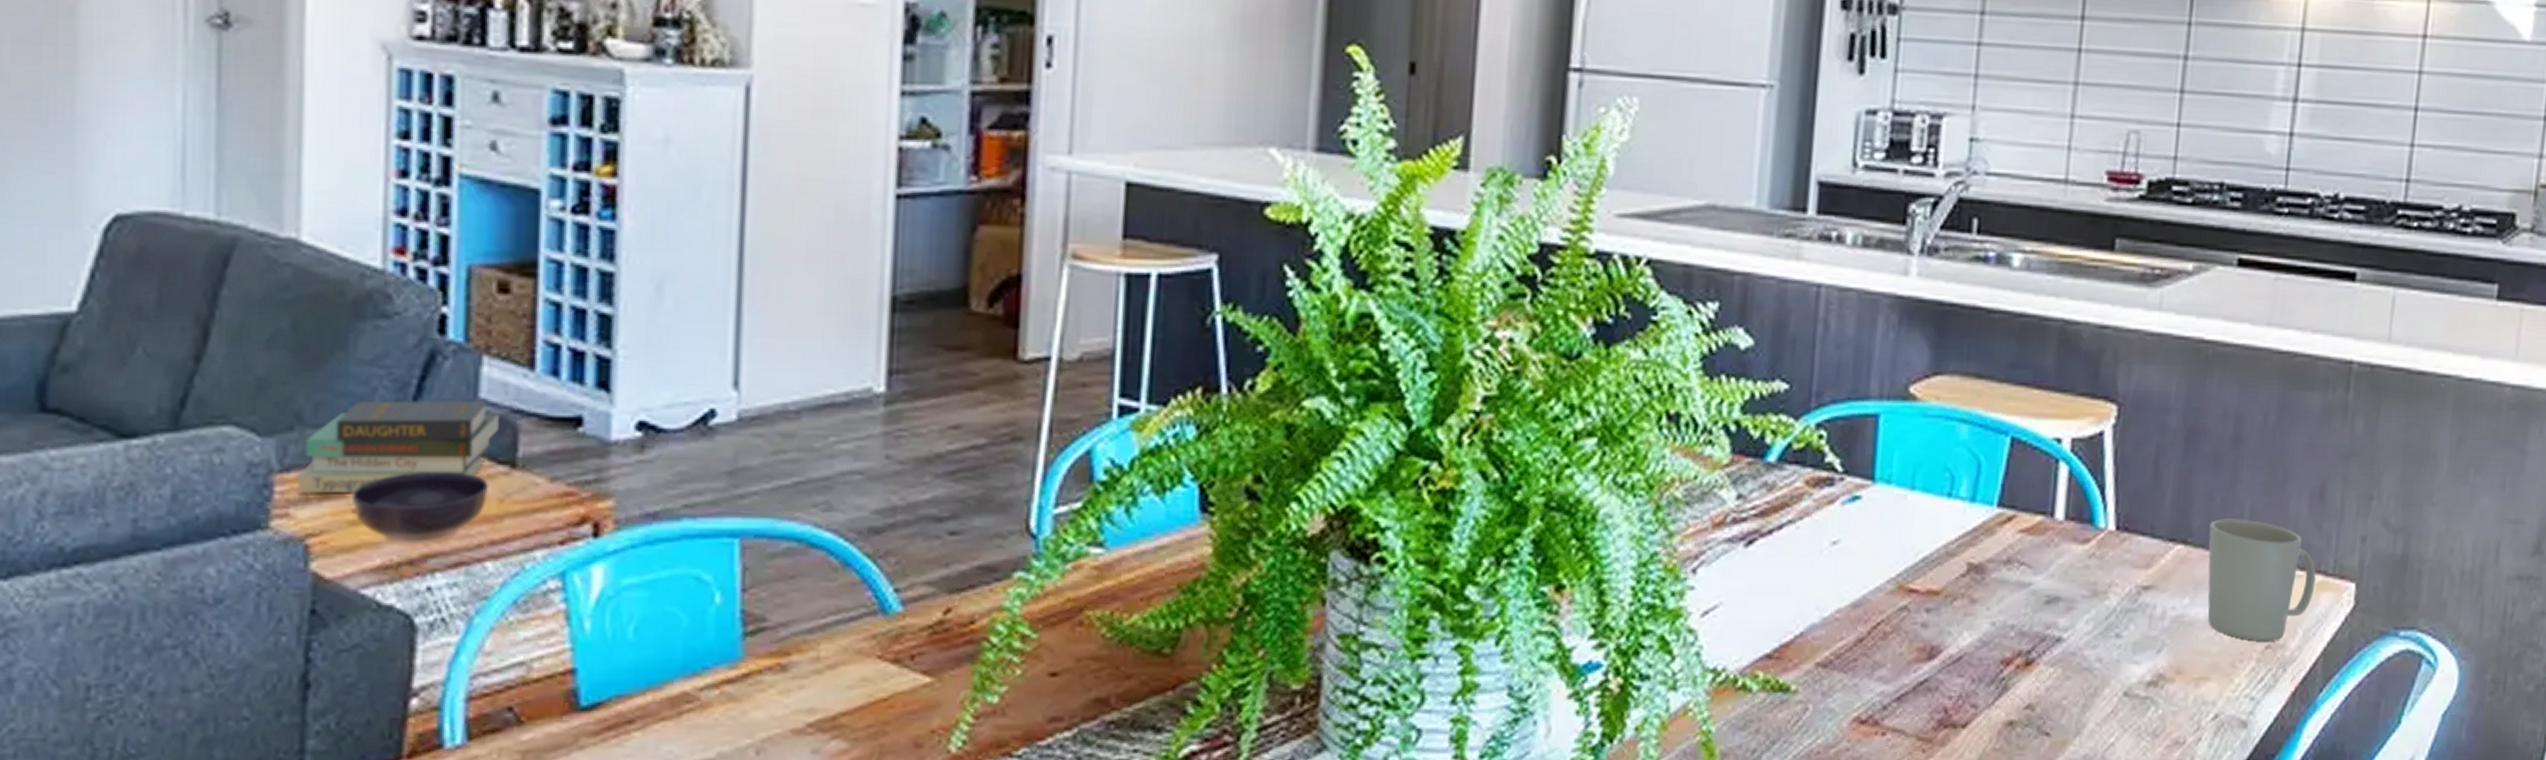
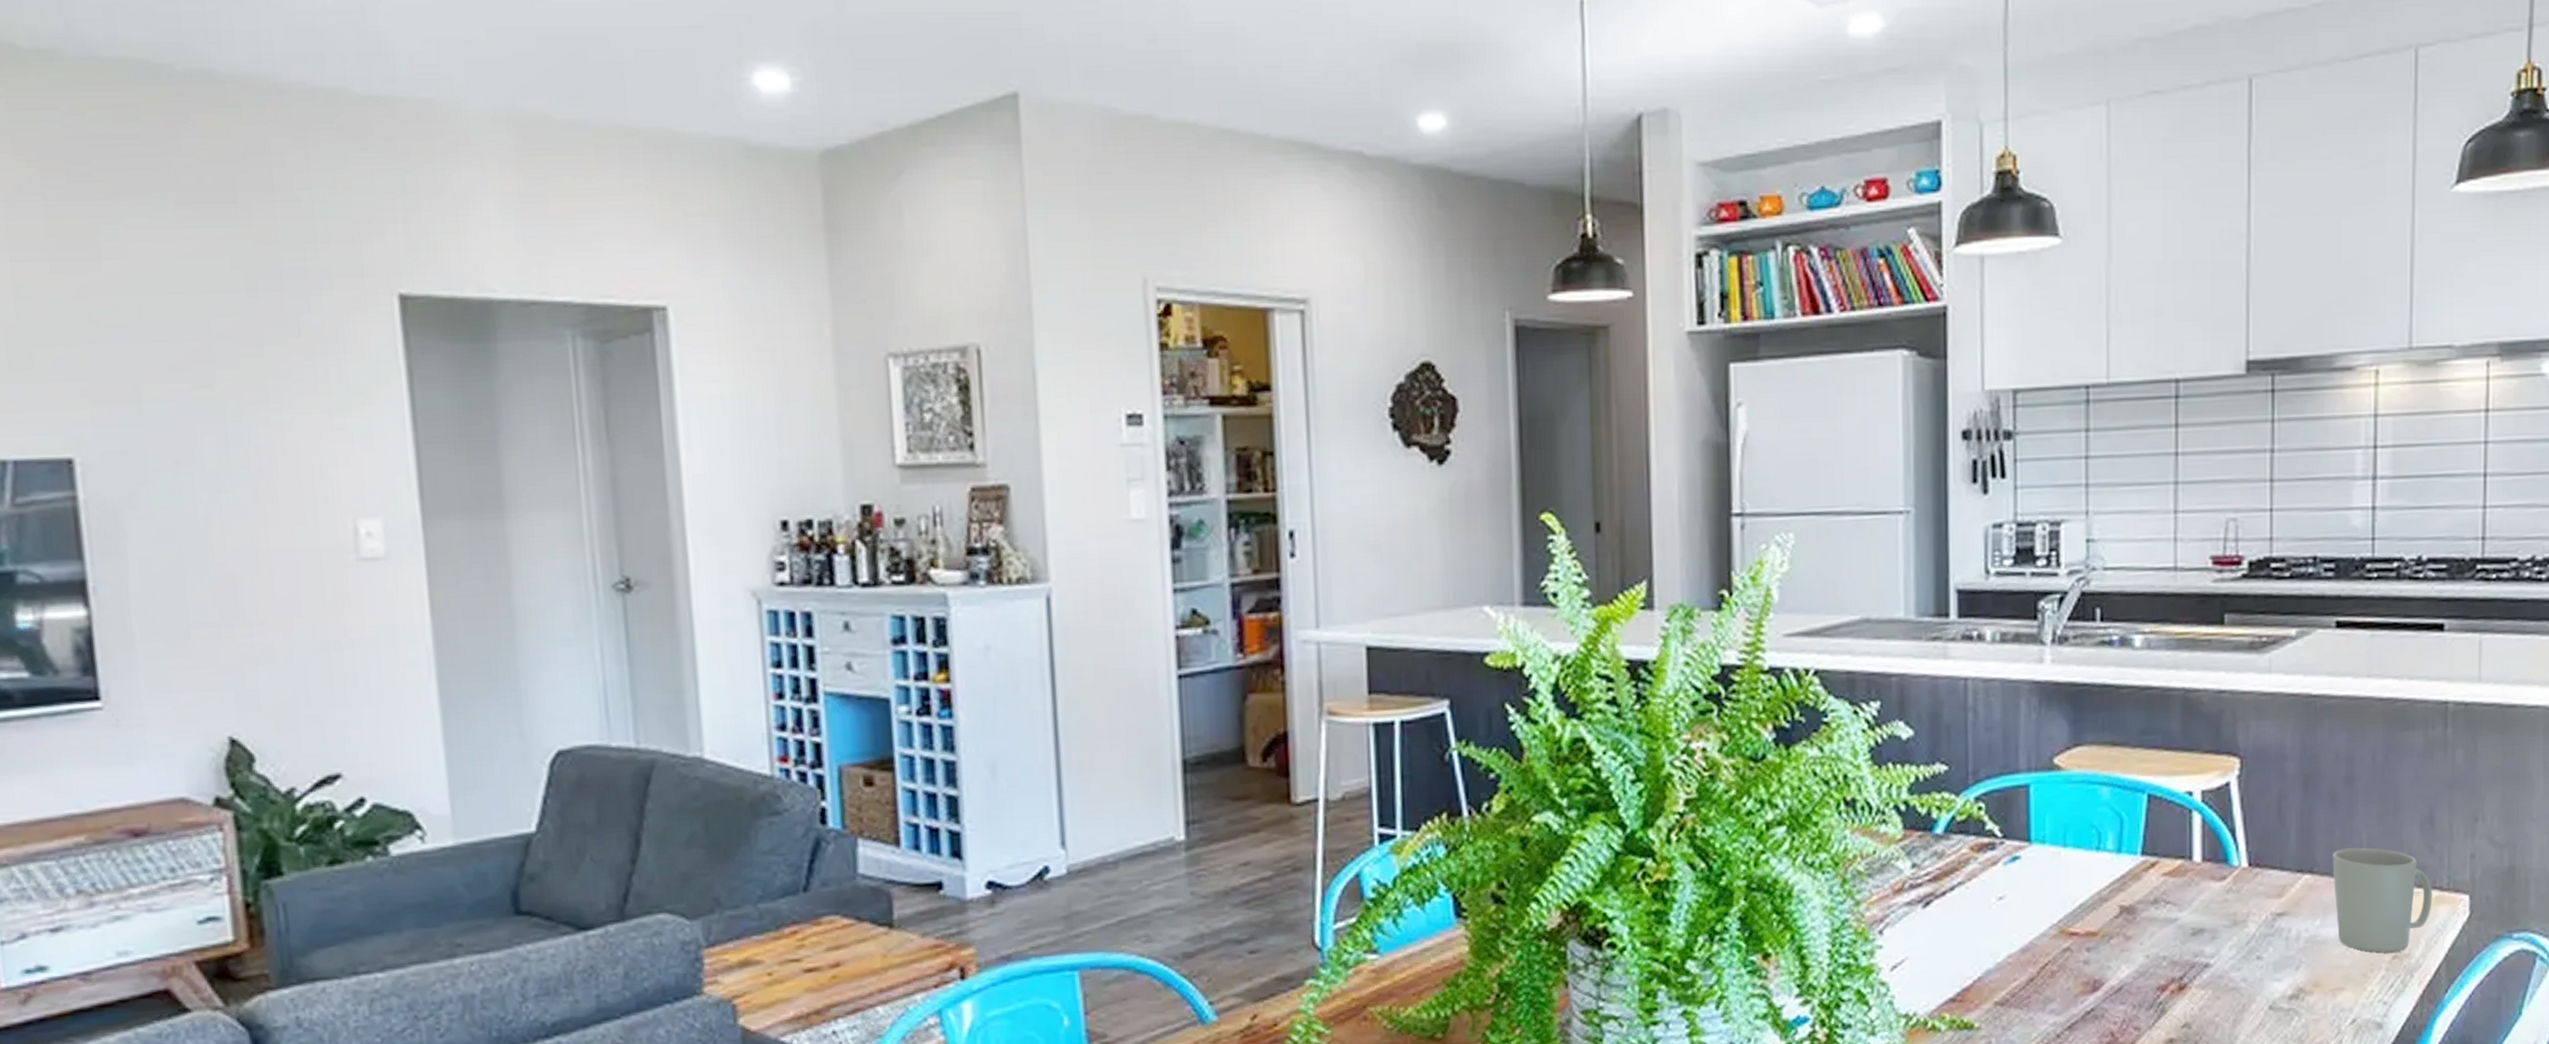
books: present [296,399,499,495] -> none [721,875,876,965]
bowl: present [351,471,490,545] -> none [765,935,874,999]

